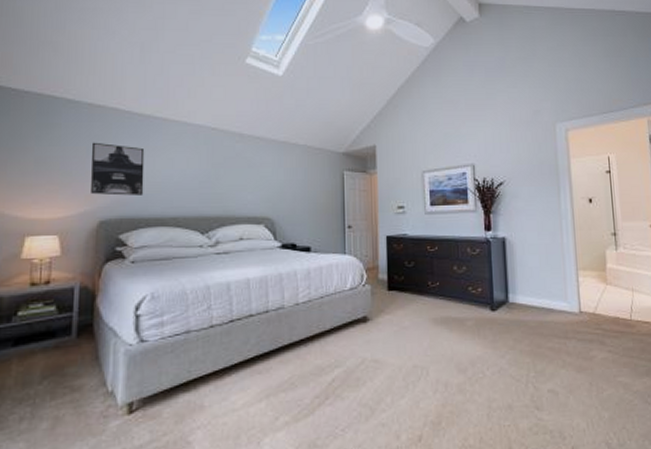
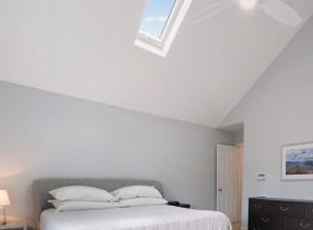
wall art: present [91,142,145,196] -> none [19,117,63,161]

